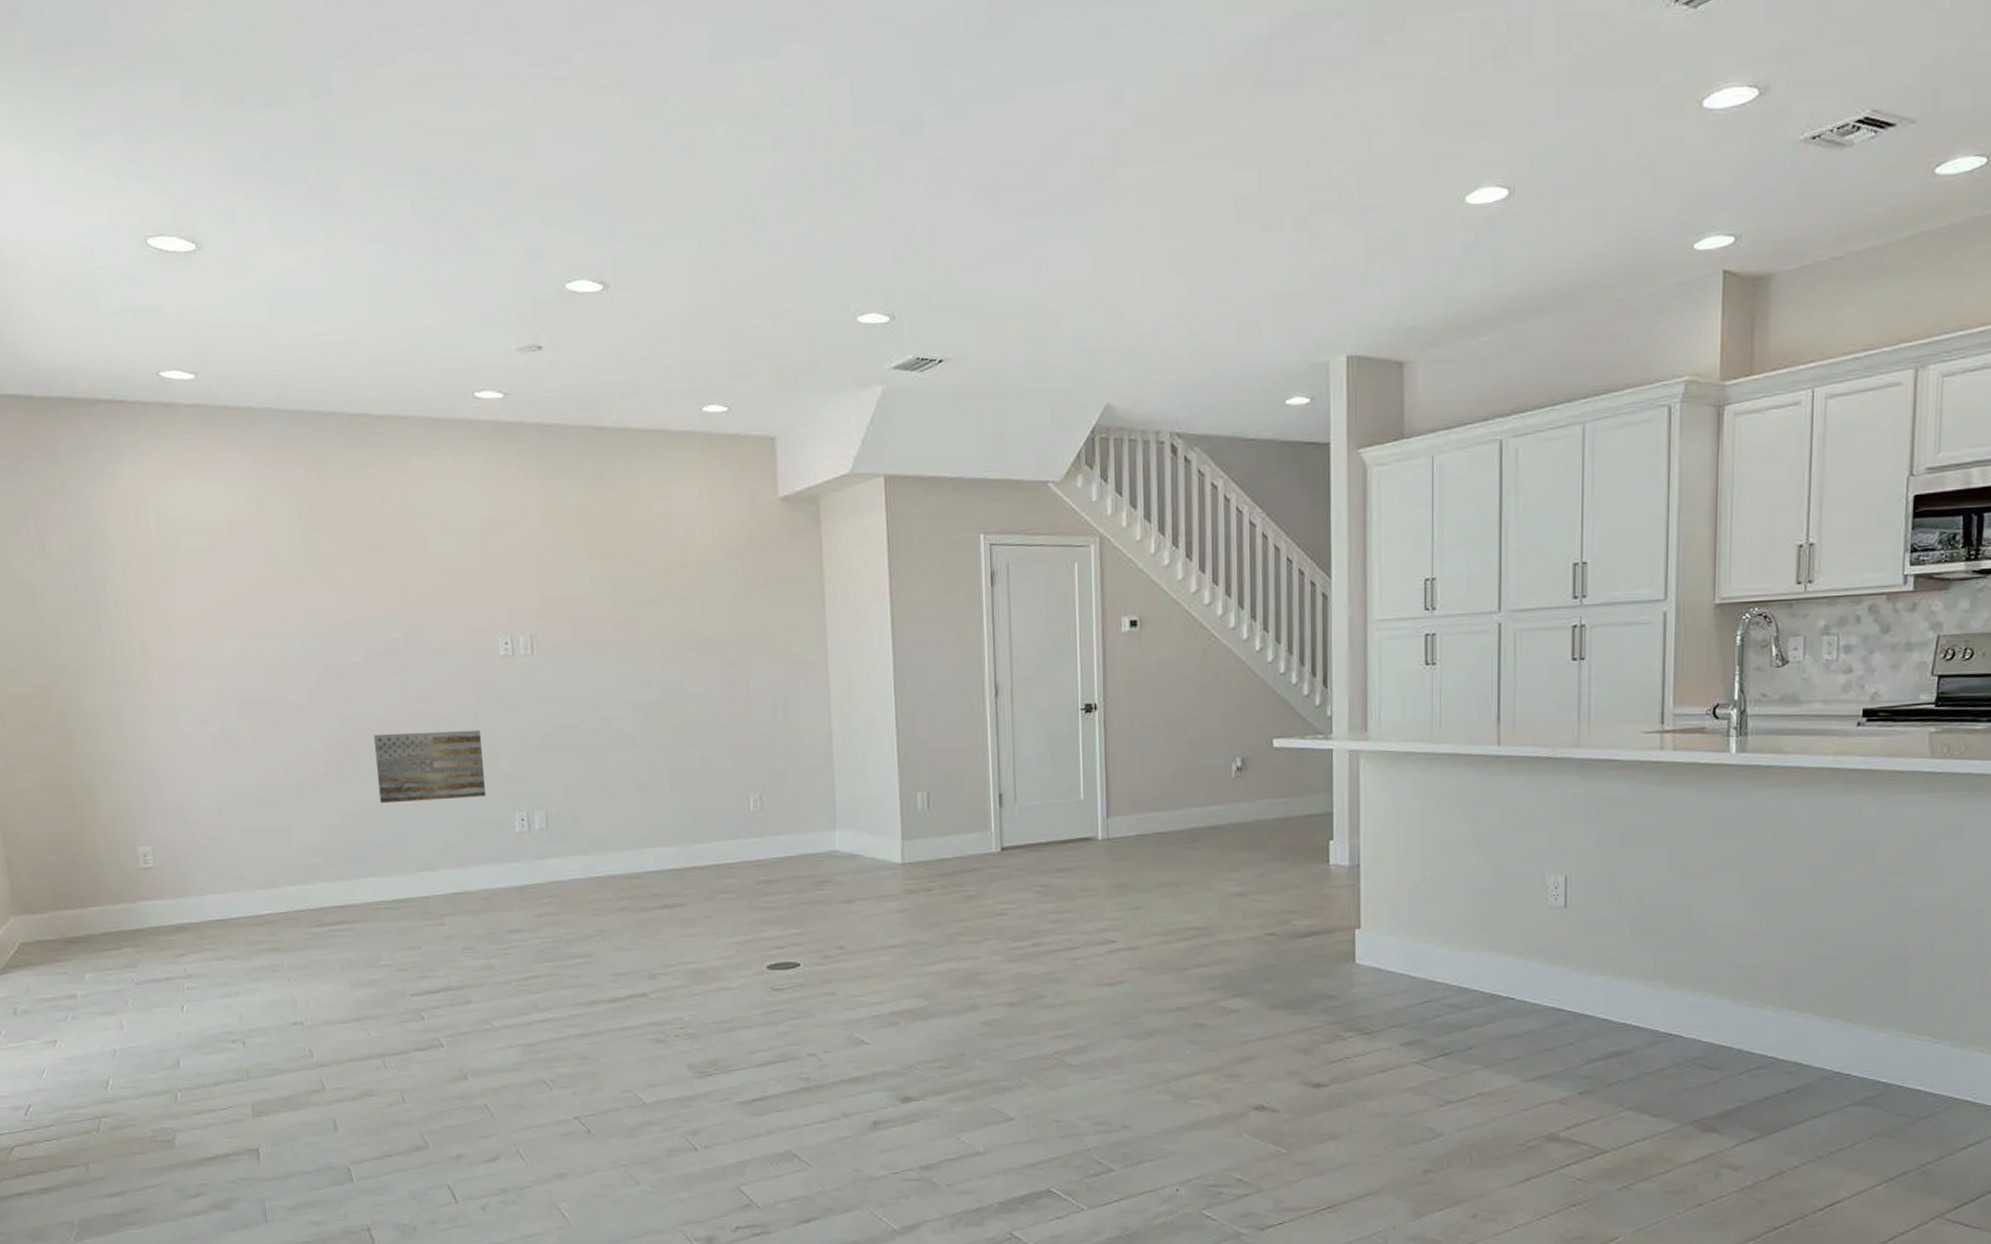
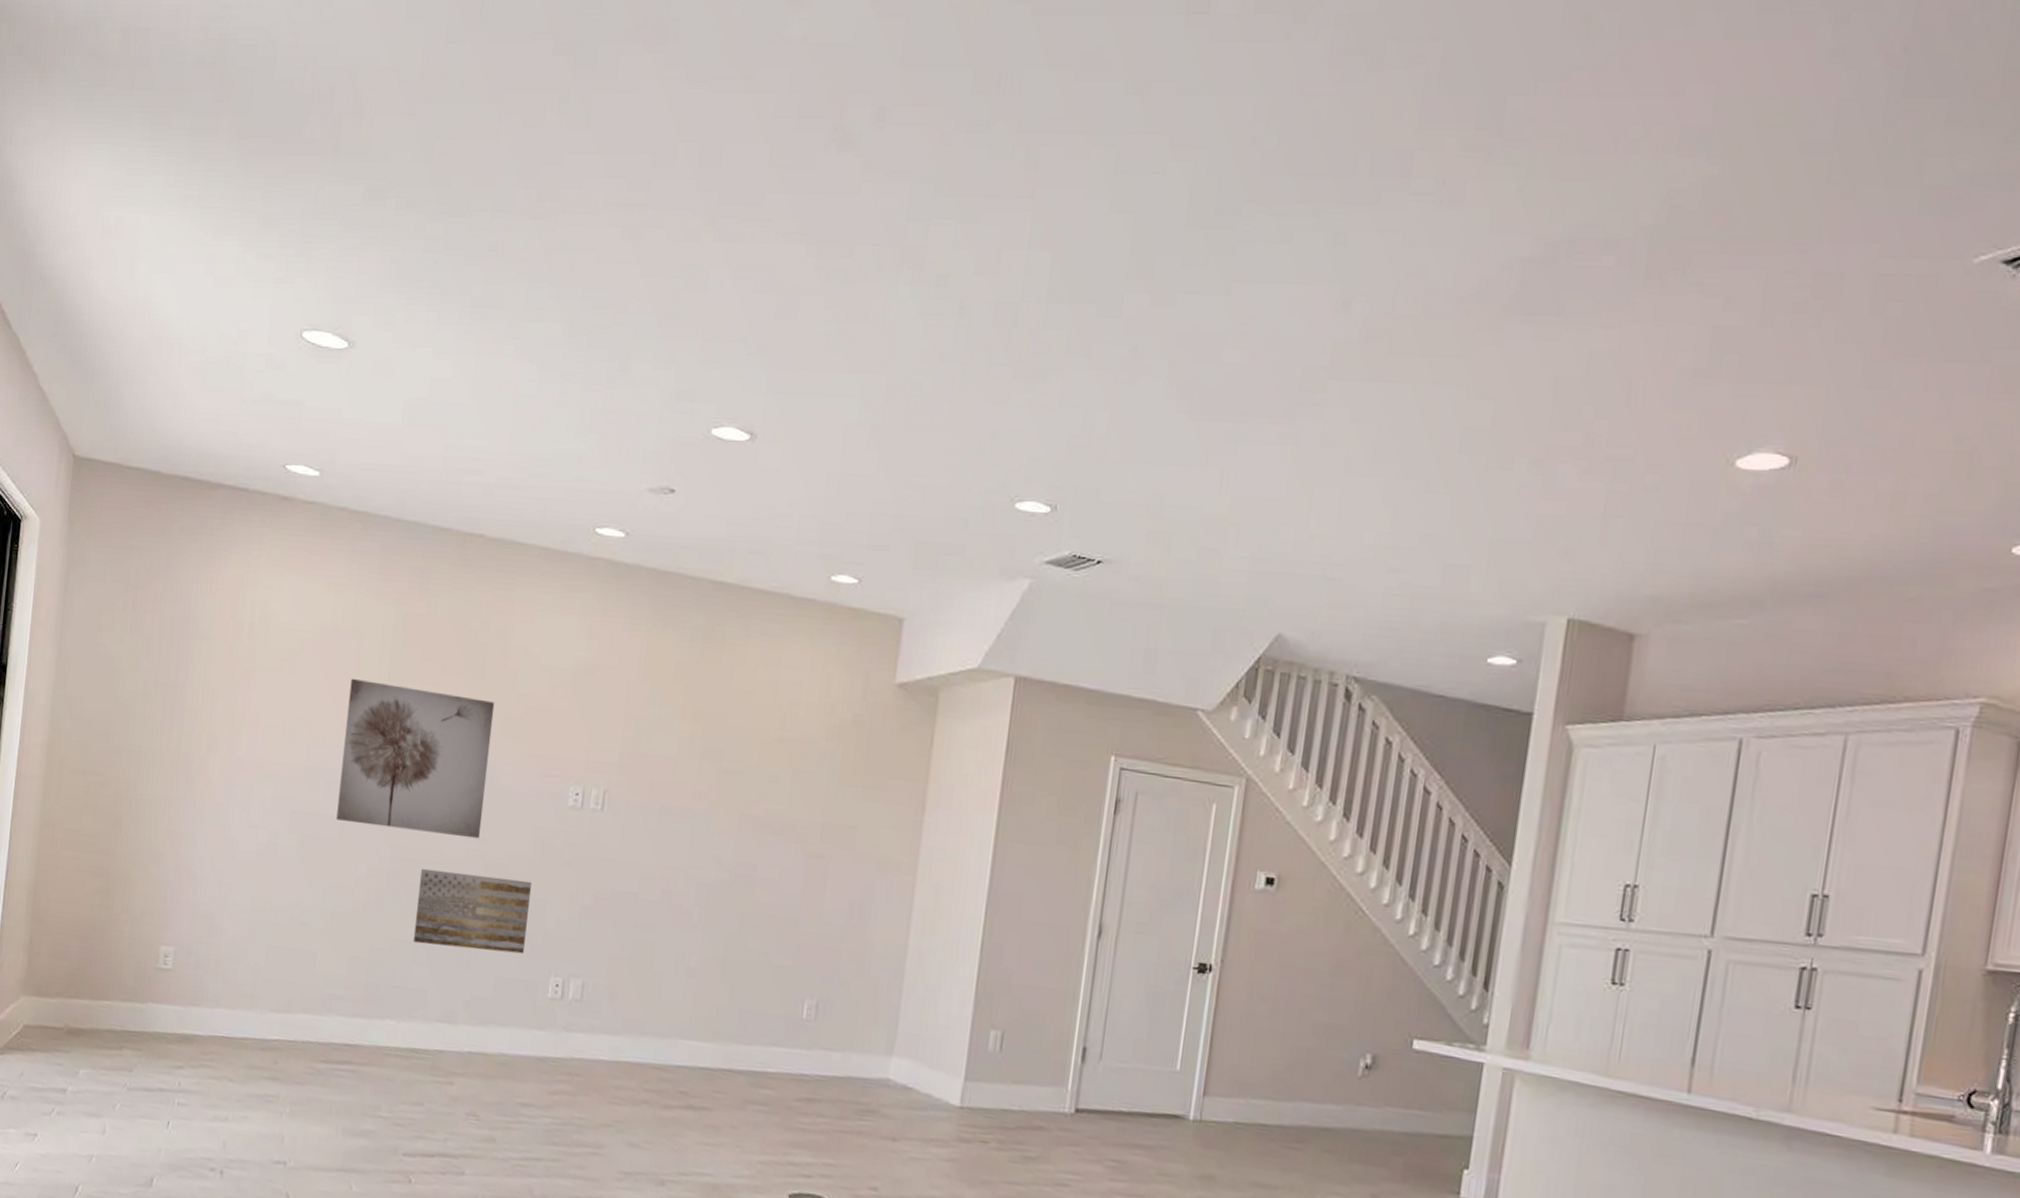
wall art: none [268,567,424,703] -> present [336,678,495,839]

